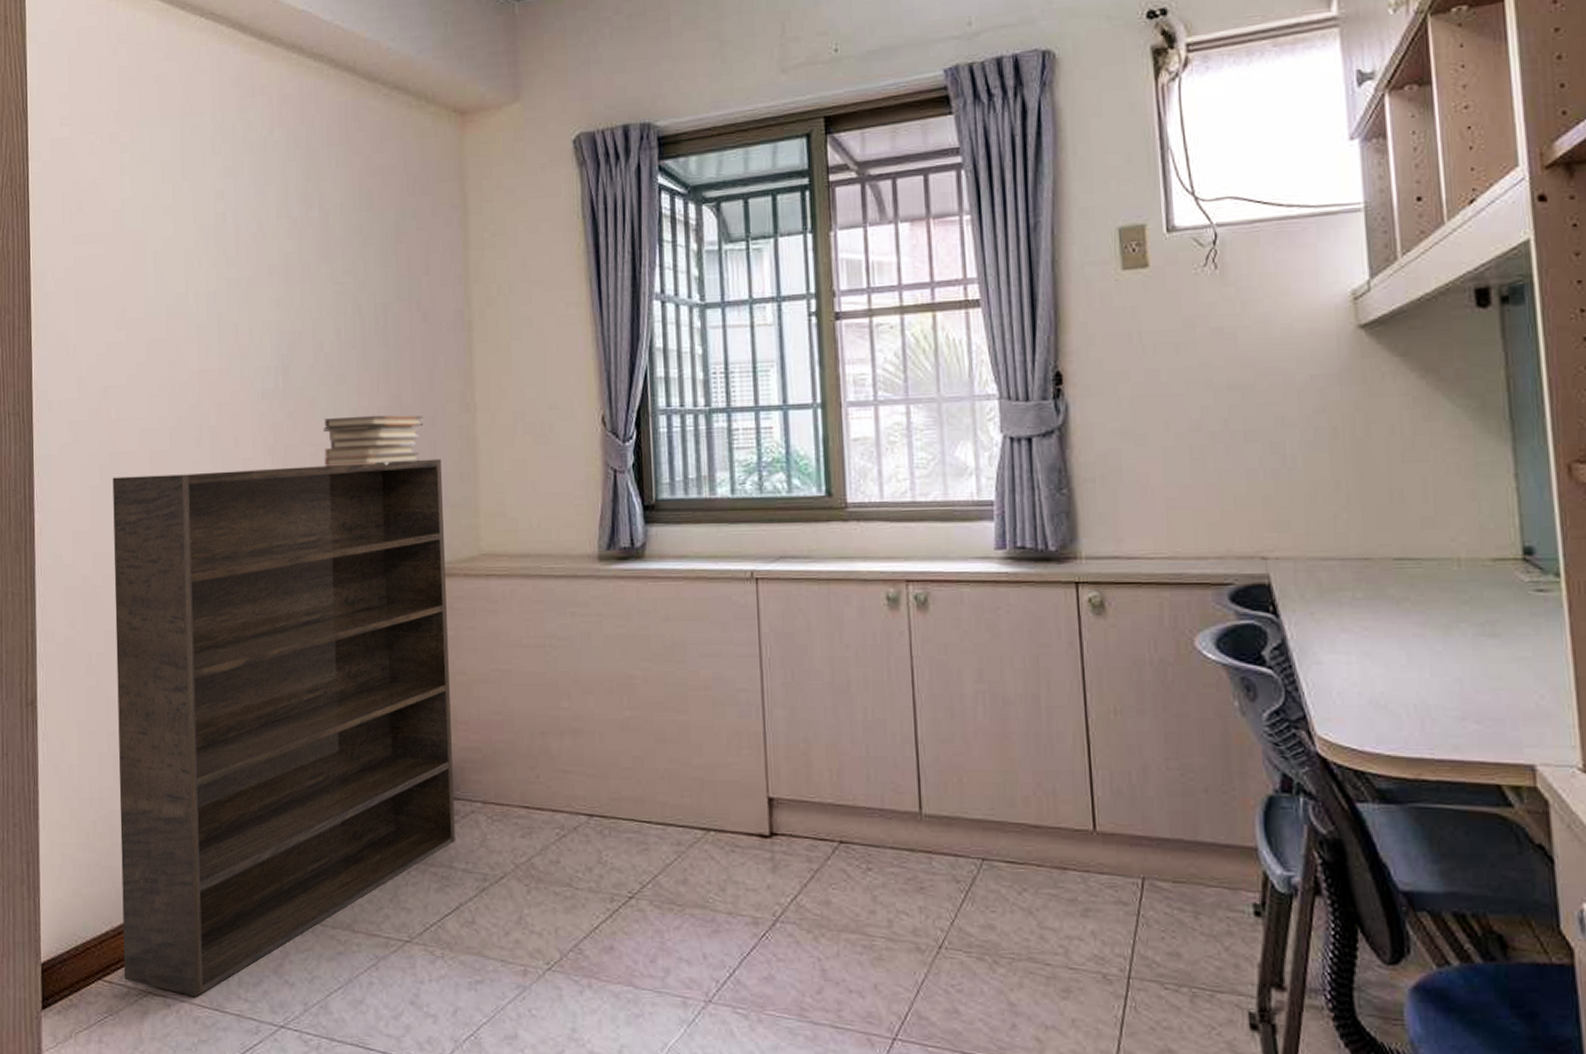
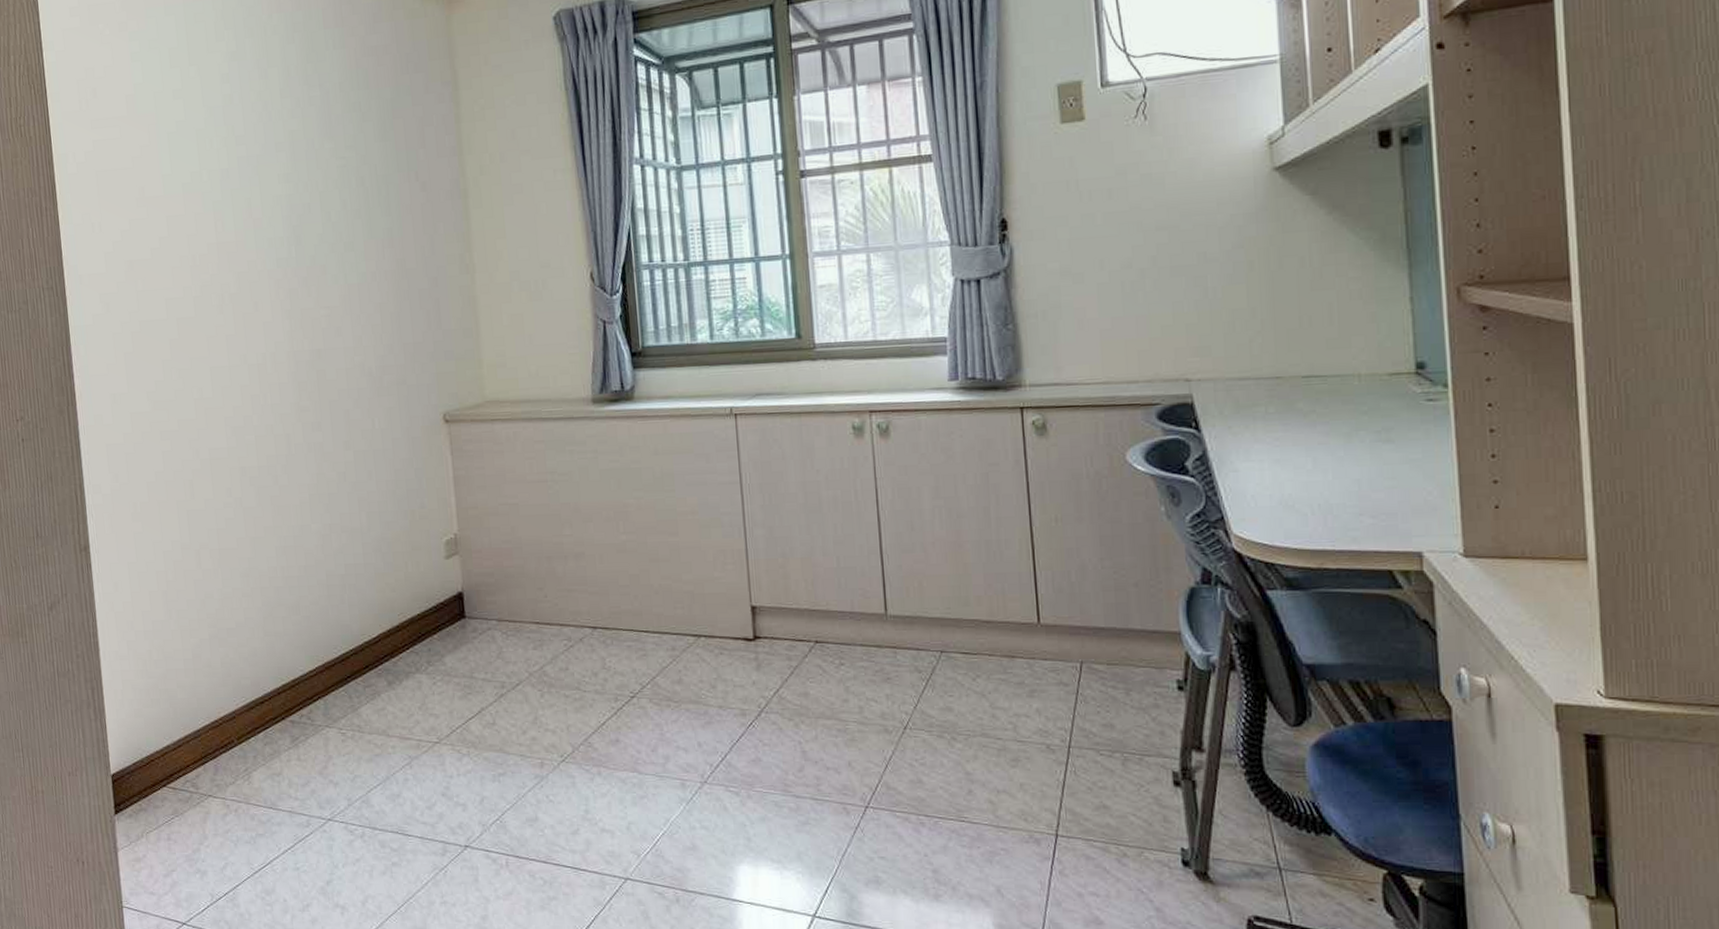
bookshelf: present [112,458,455,997] -> none [144,316,475,797]
book stack: present [322,415,424,466] -> none [334,278,427,326]

